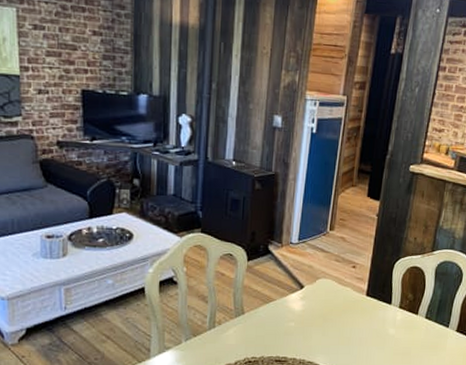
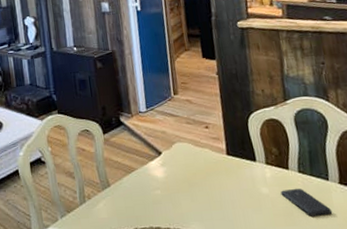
smartphone: none [405,332,444,357] -> present [280,188,333,216]

